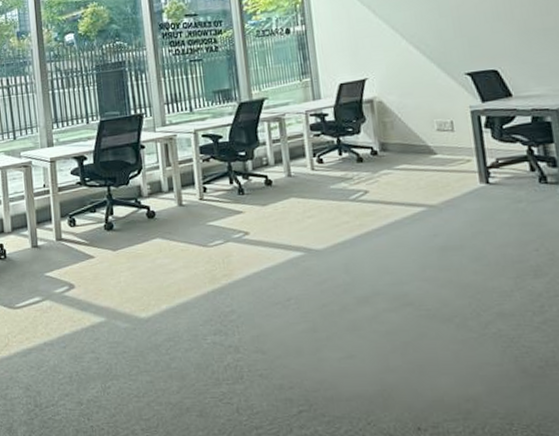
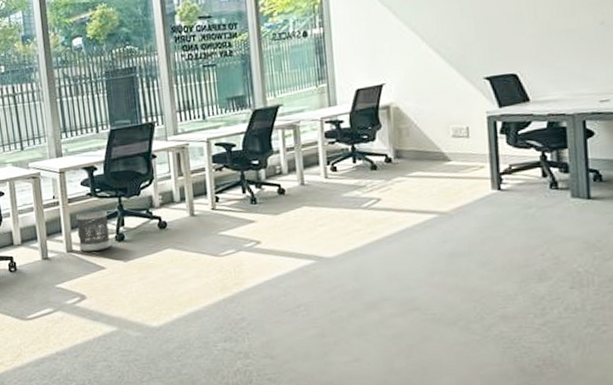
wastebasket: none [65,199,100,240] -> present [75,211,111,252]

